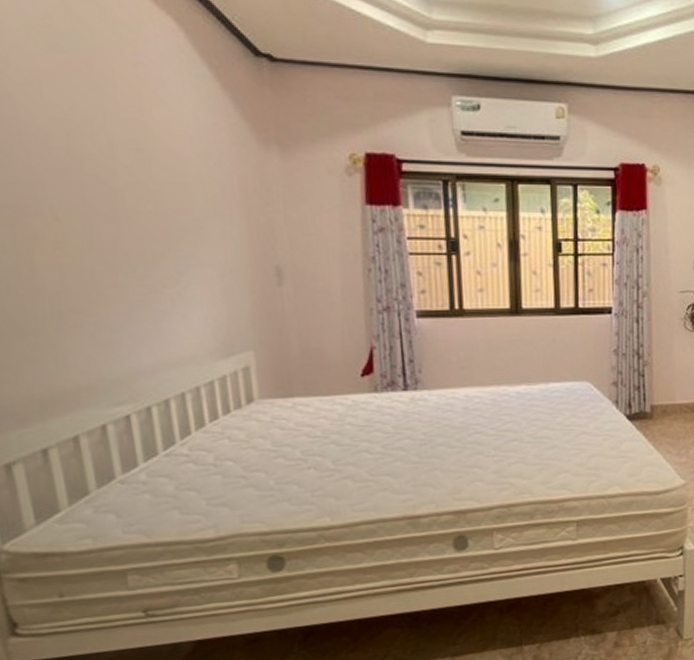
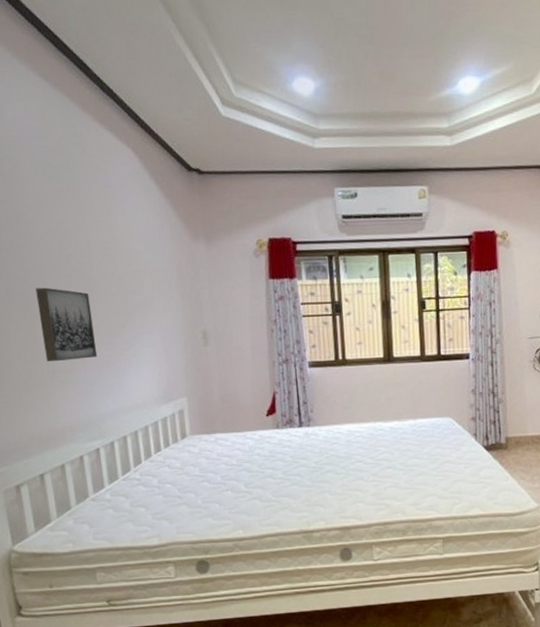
wall art: none [30,197,126,299] -> present [35,287,98,362]

